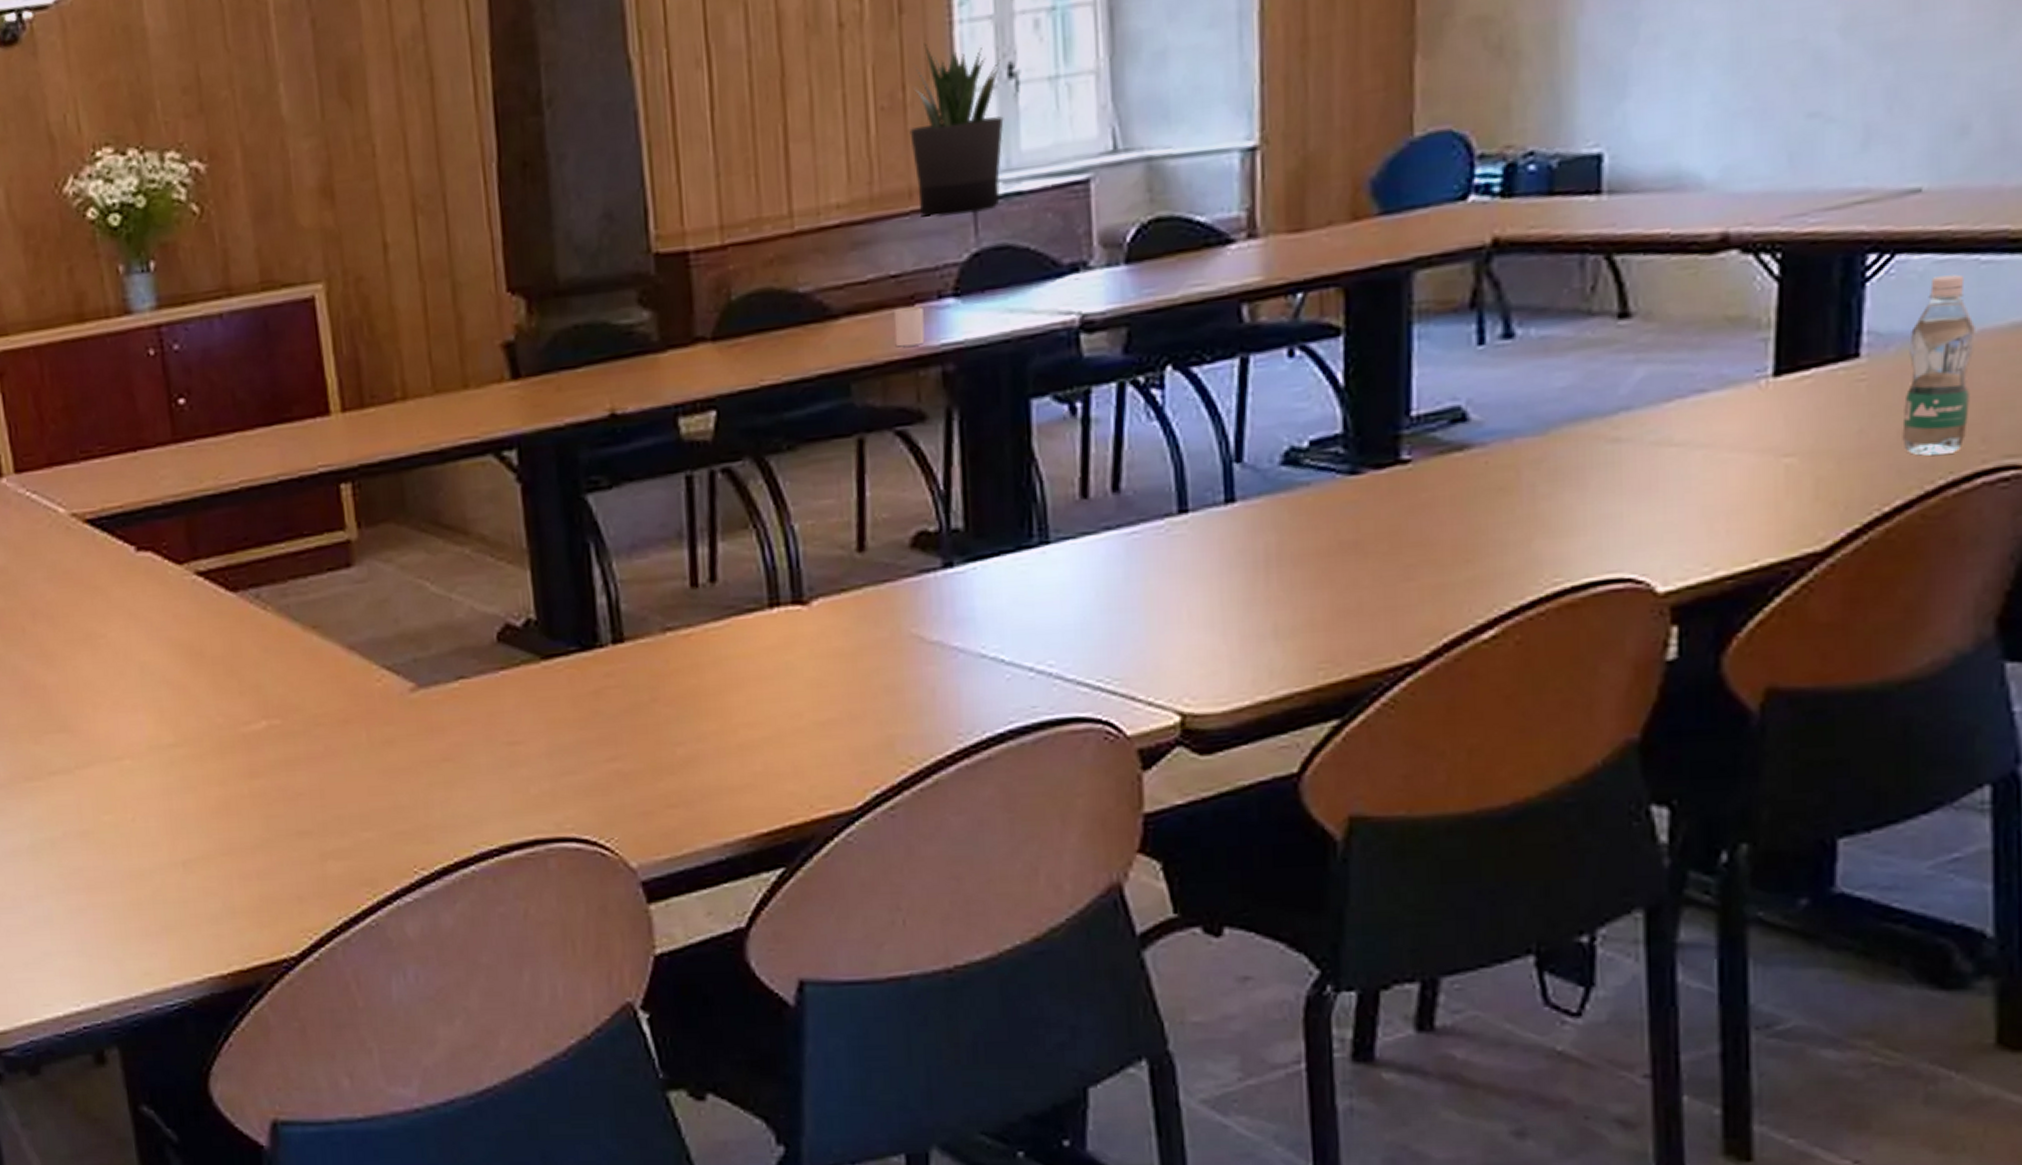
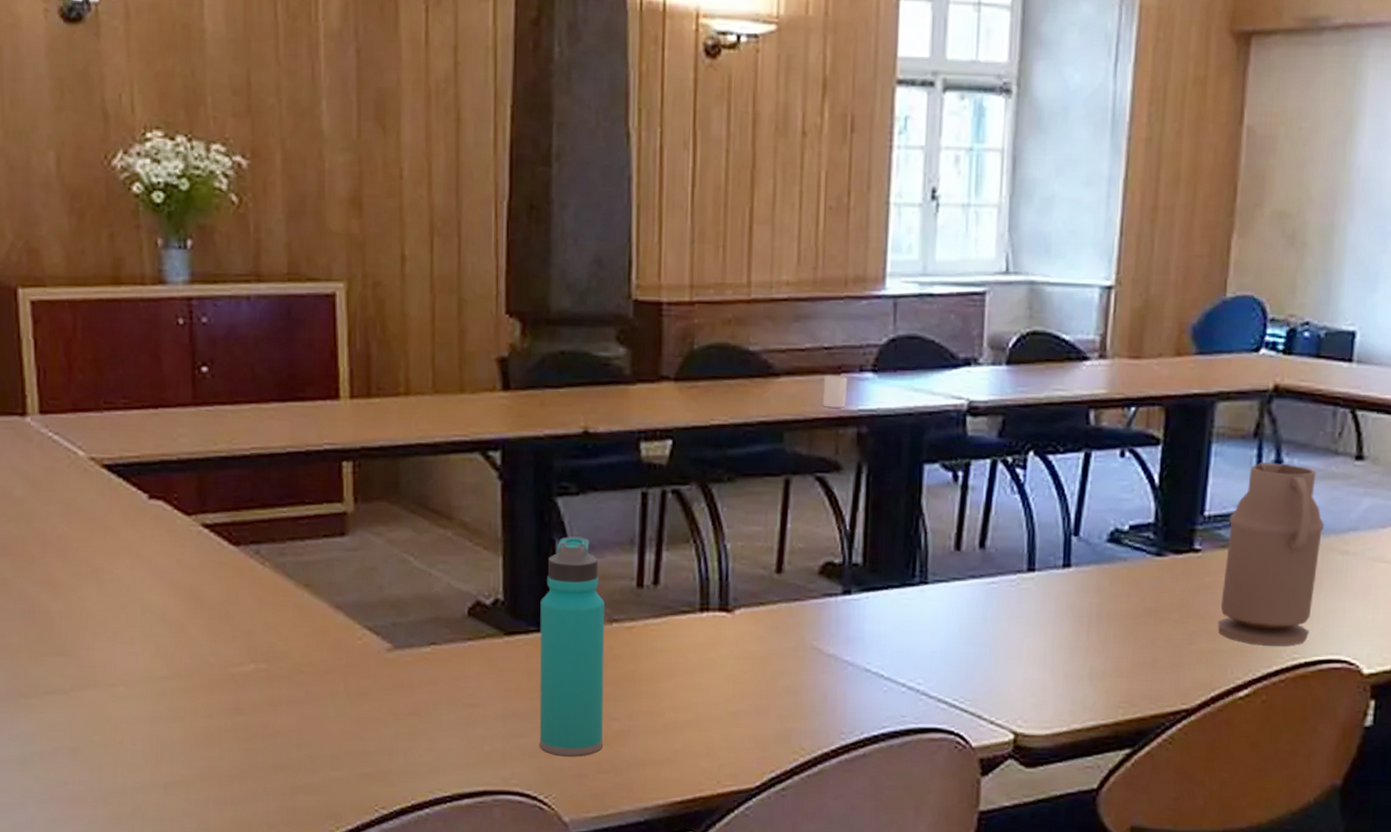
water bottle: none [579,536,668,793] -> present [539,536,605,757]
planter: present [909,43,1004,218] -> none [850,160,927,306]
water jug: none [1444,336,1581,571] -> present [1218,461,1324,646]

